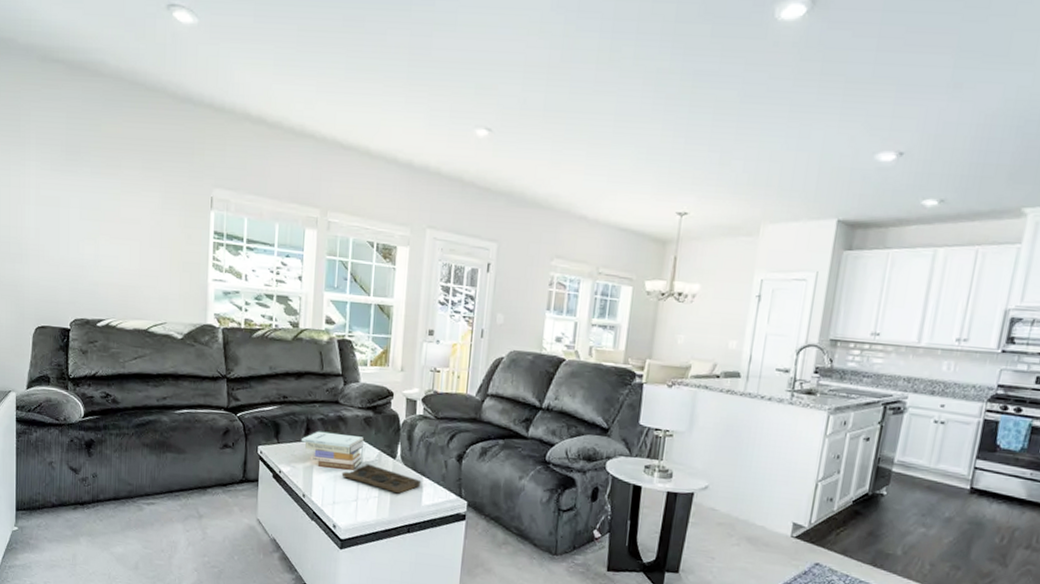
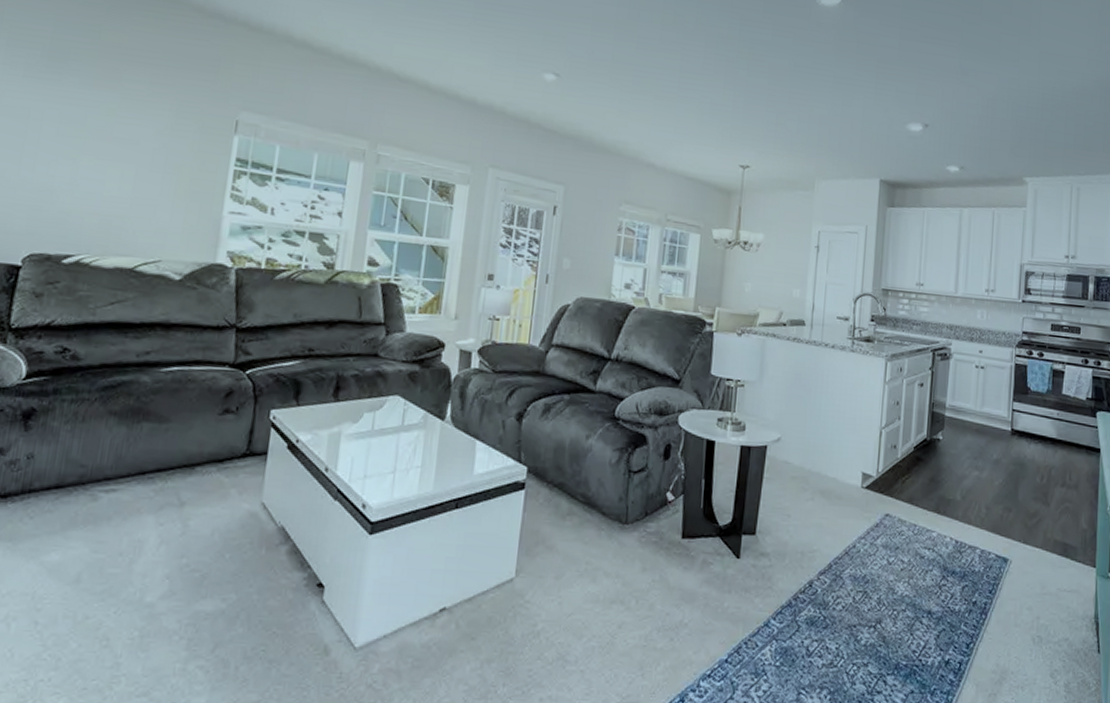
books: present [301,431,364,470] -> none [327,389,407,436]
decorative tray: present [341,464,422,494] -> none [376,427,475,462]

